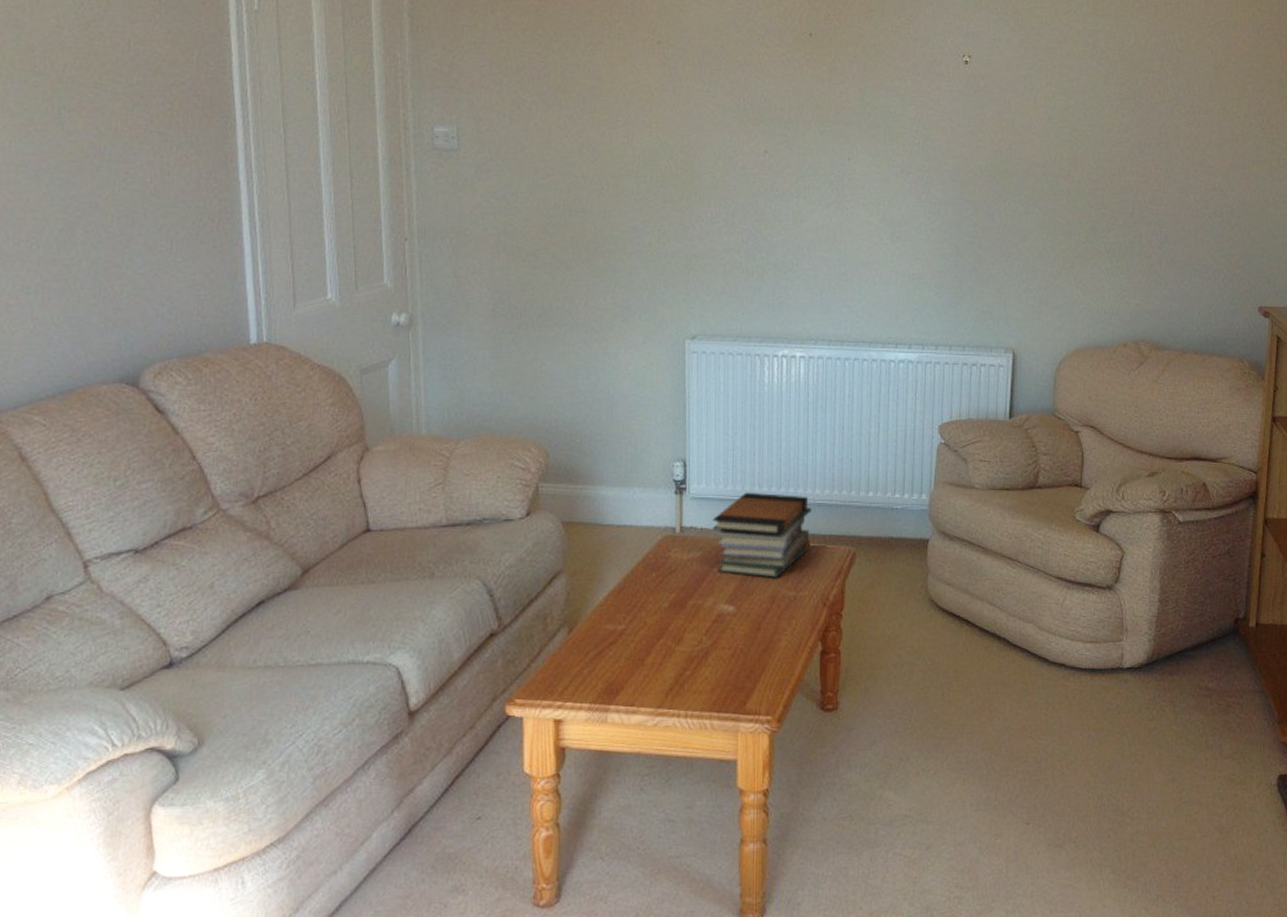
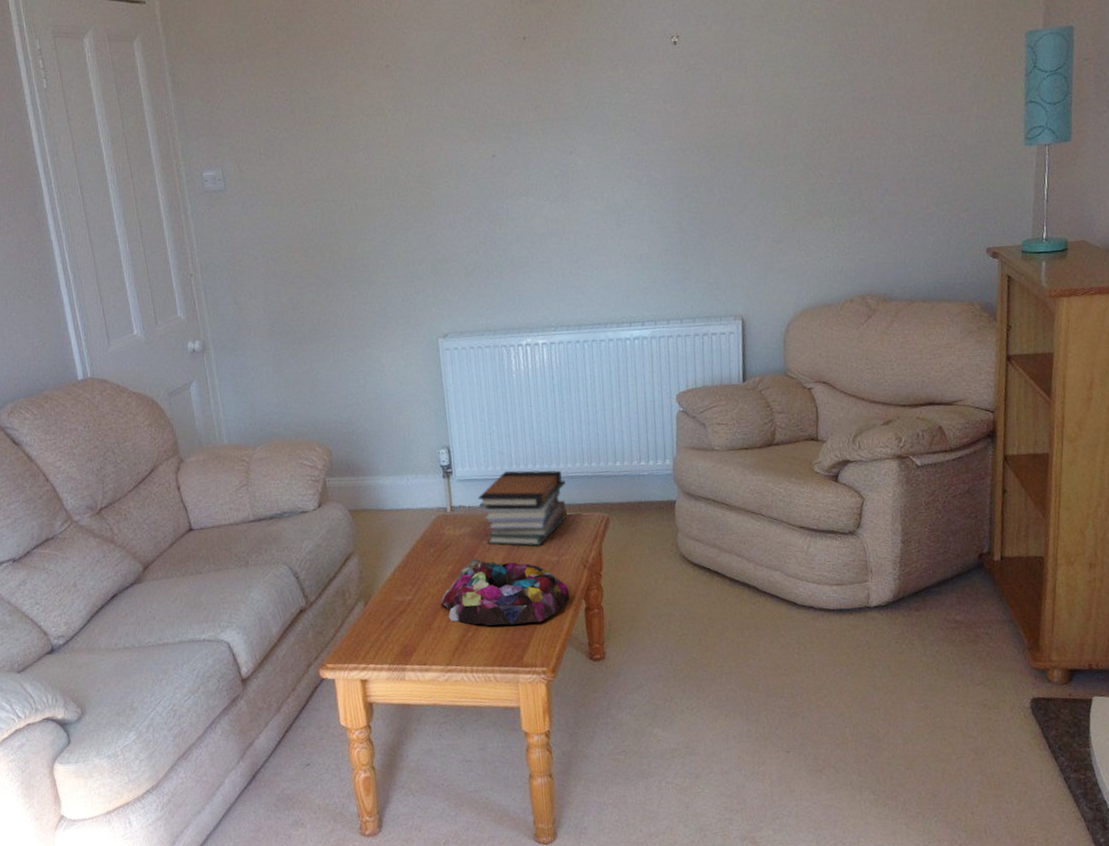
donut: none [657,587,805,666] -> present [440,558,570,626]

